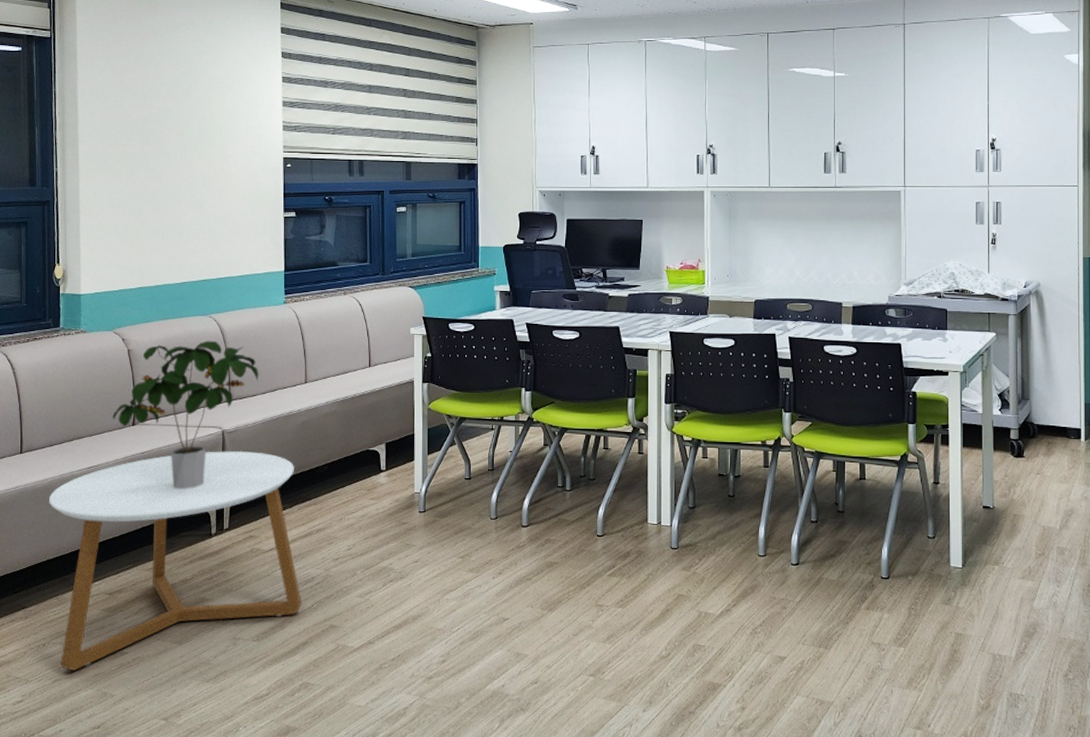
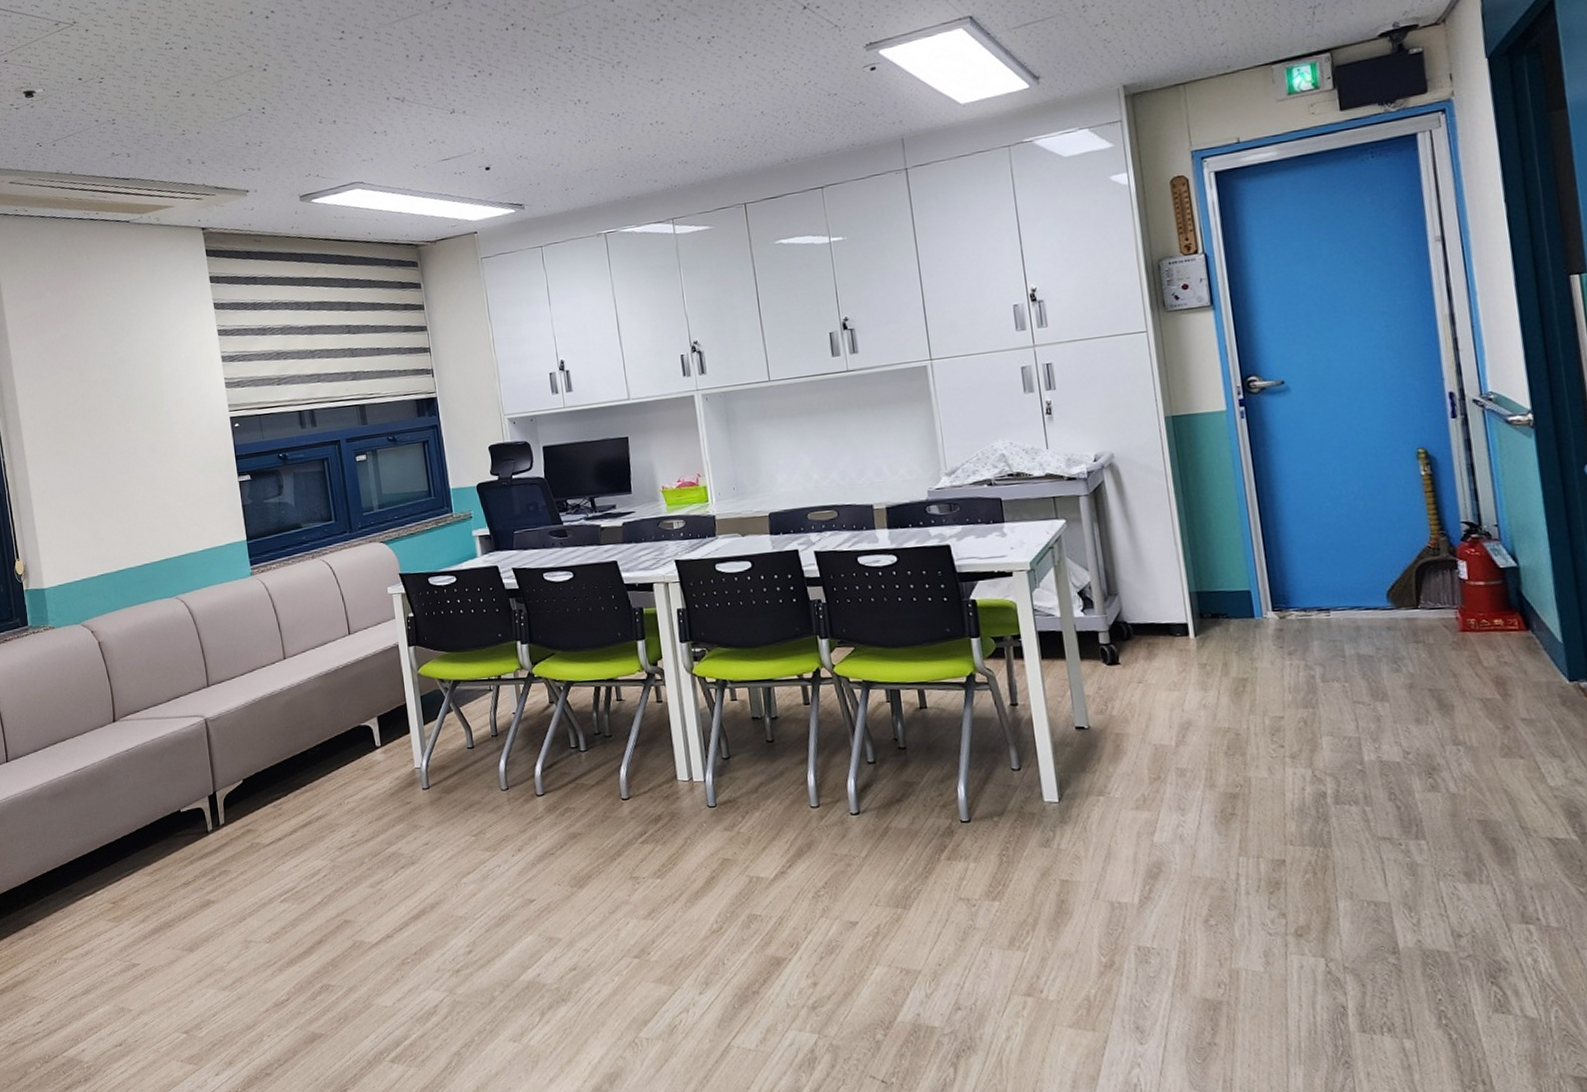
coffee table: present [49,451,302,670] -> none [40,738,311,986]
potted plant: present [112,340,259,489] -> none [92,623,235,786]

